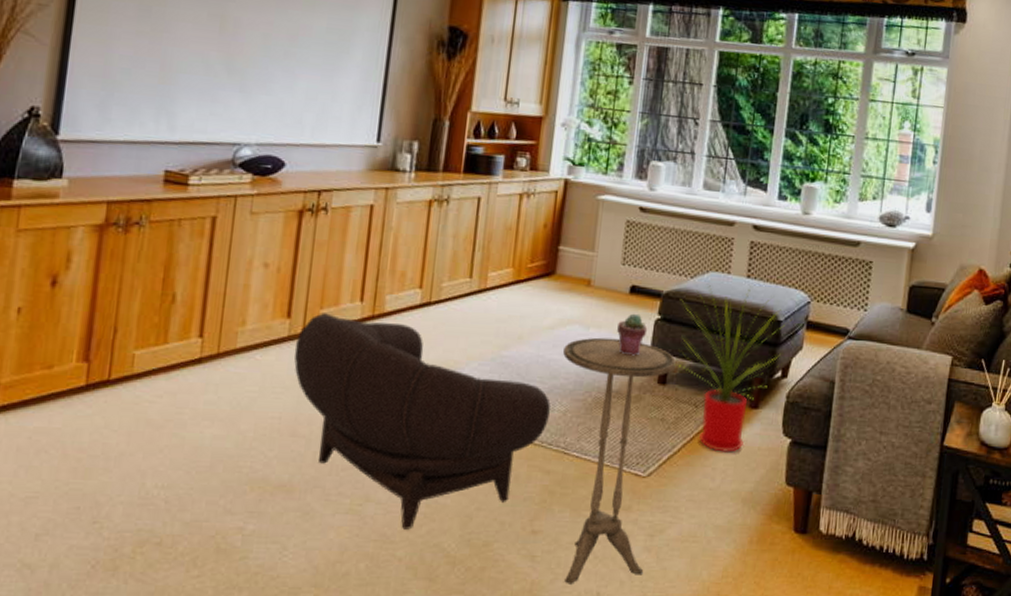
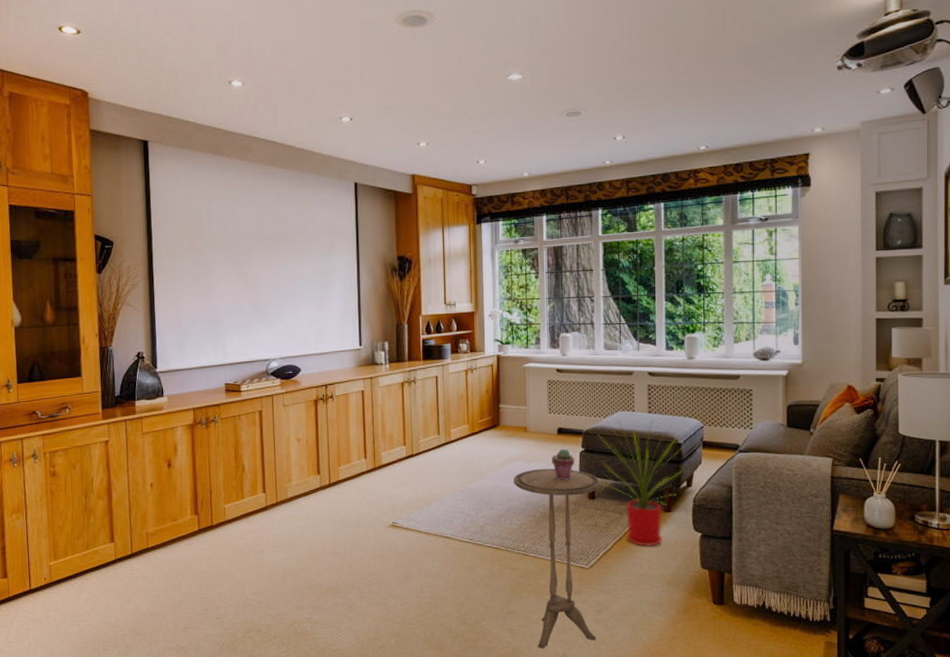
armchair: present [294,313,551,530] -> none [325,469,510,615]

